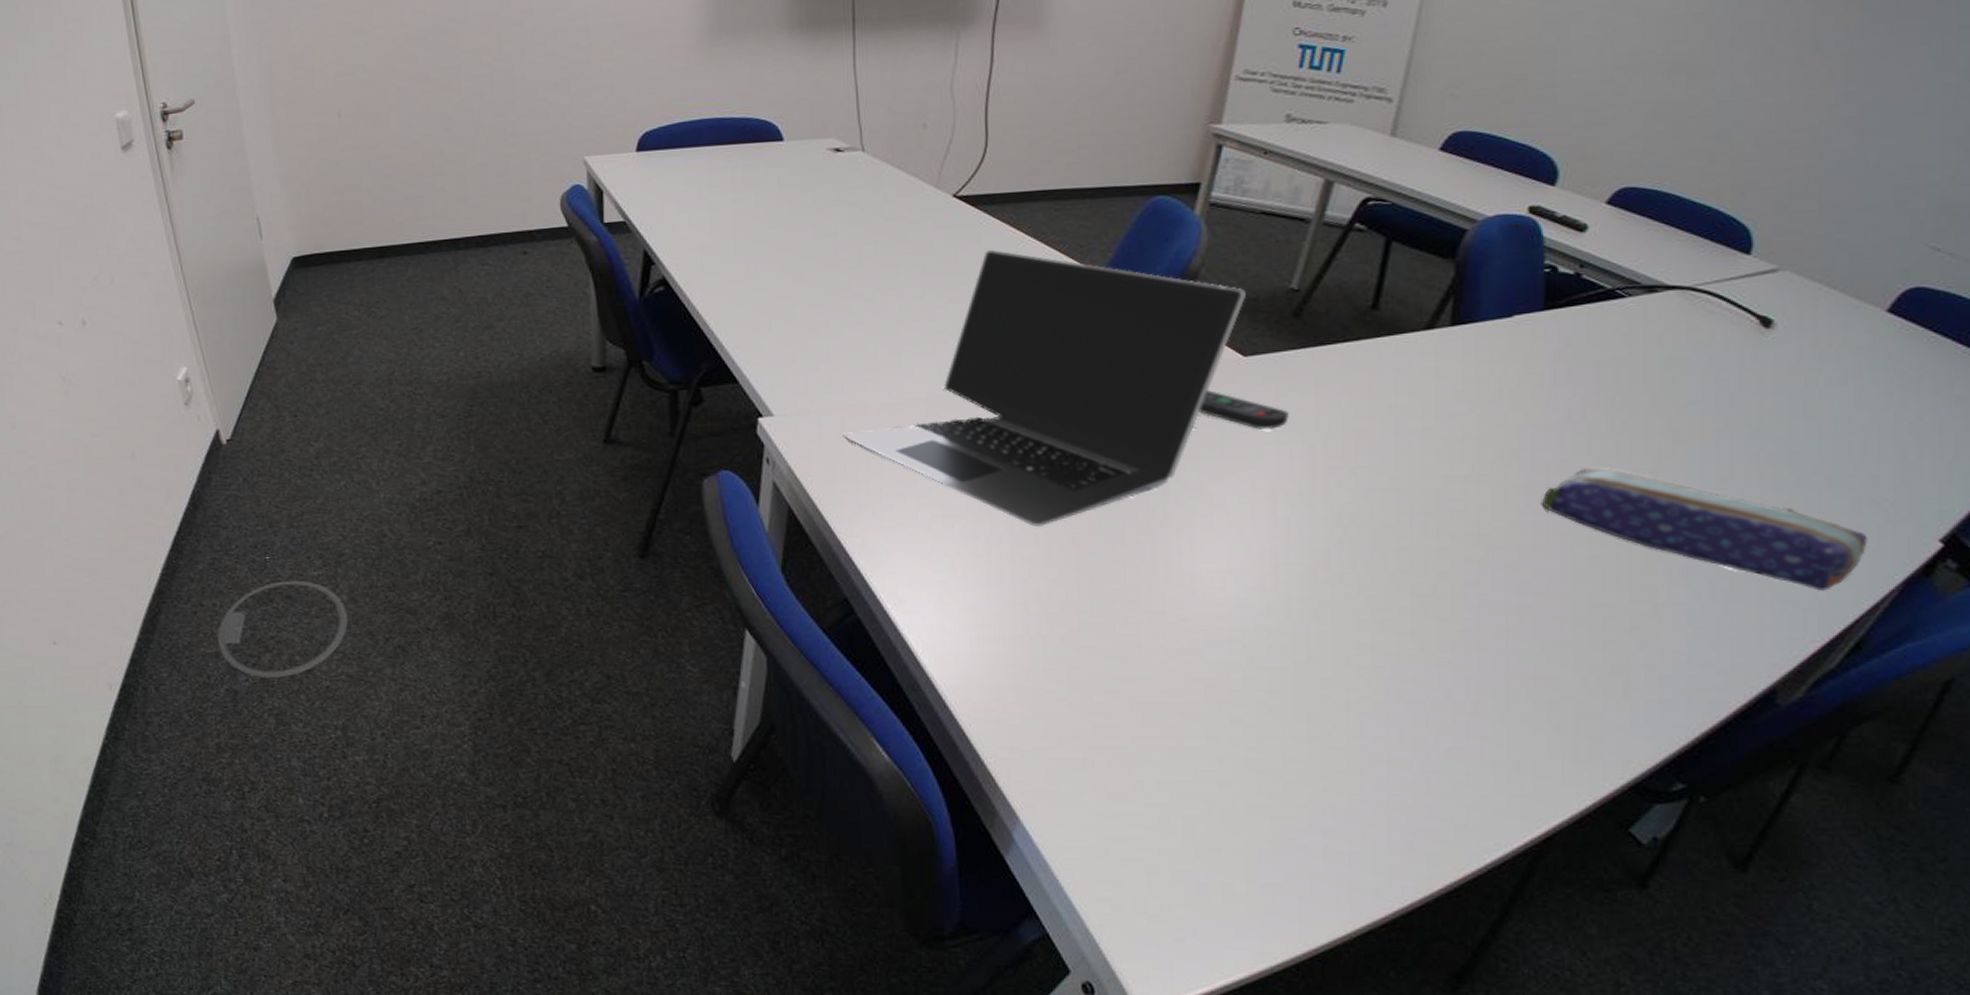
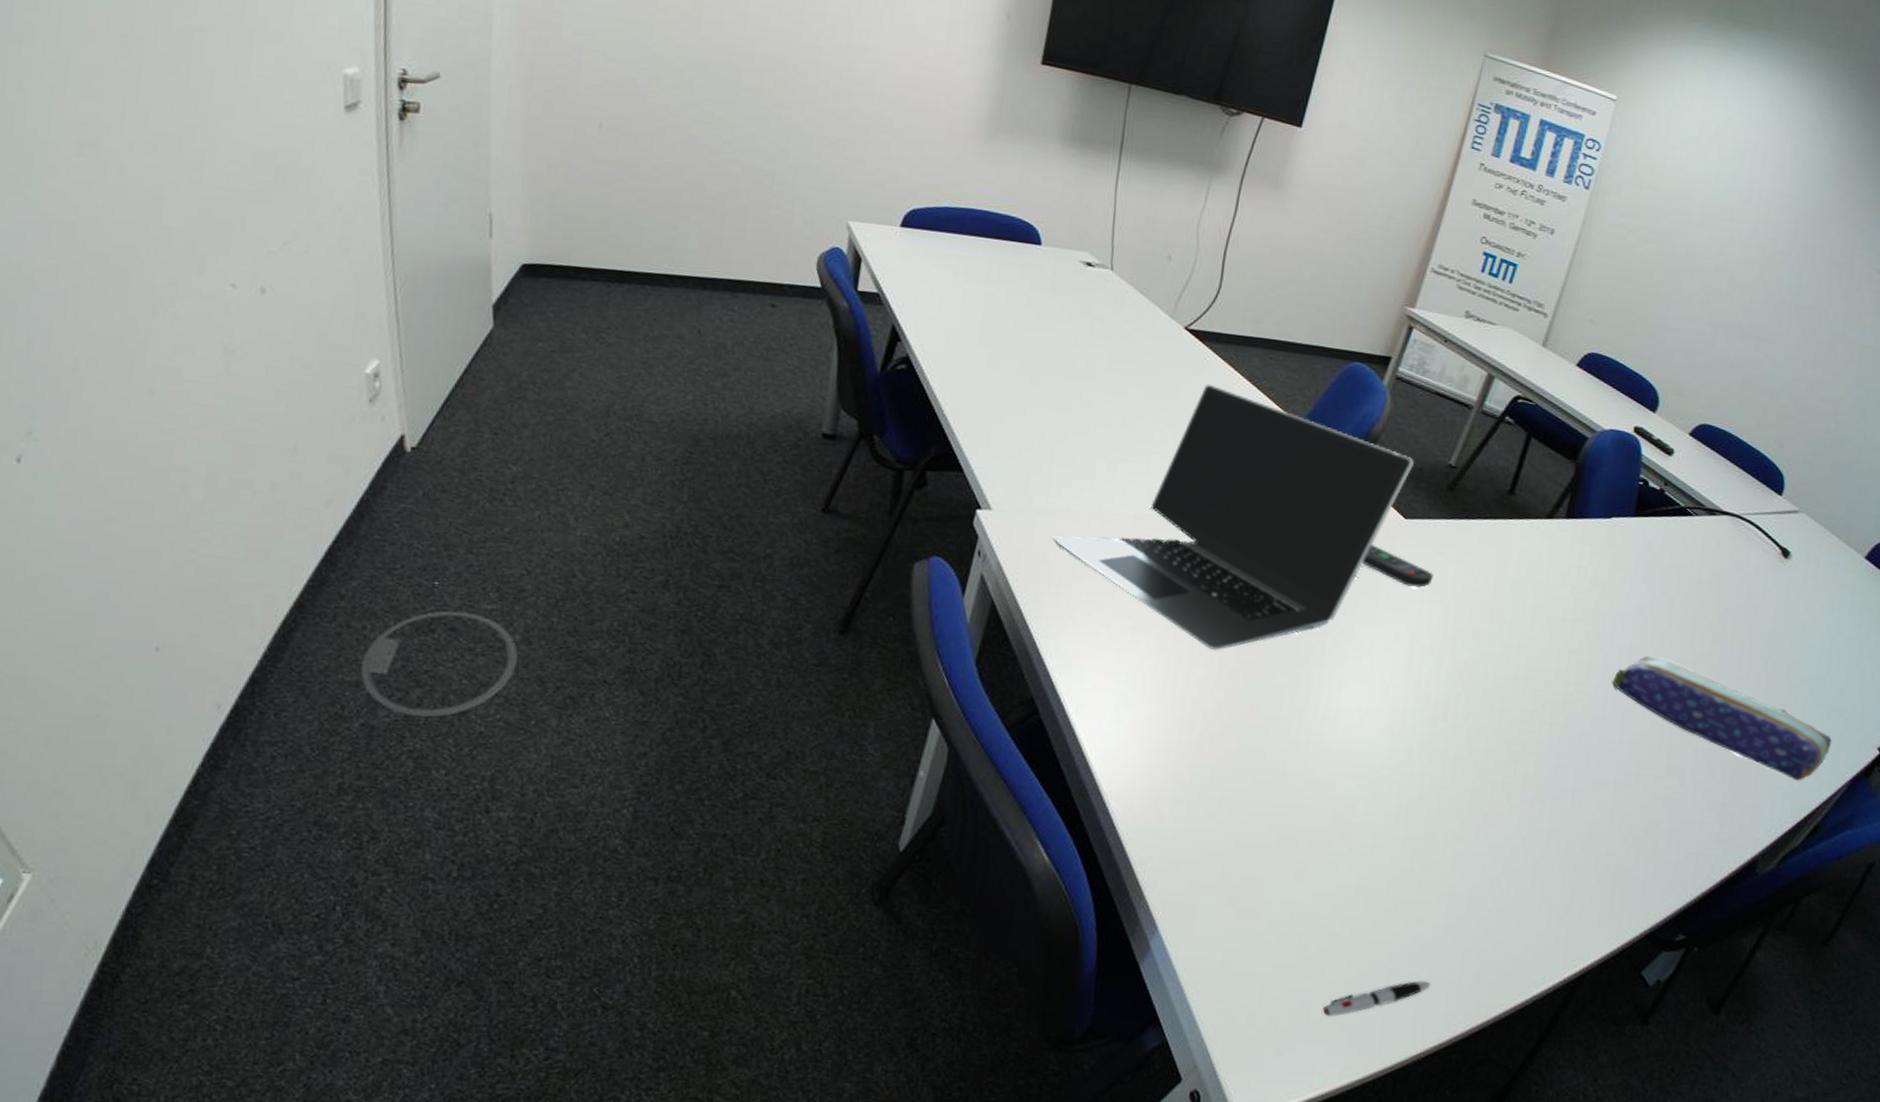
pen: none [1223,855,1352,900] -> present [1322,981,1430,1017]

